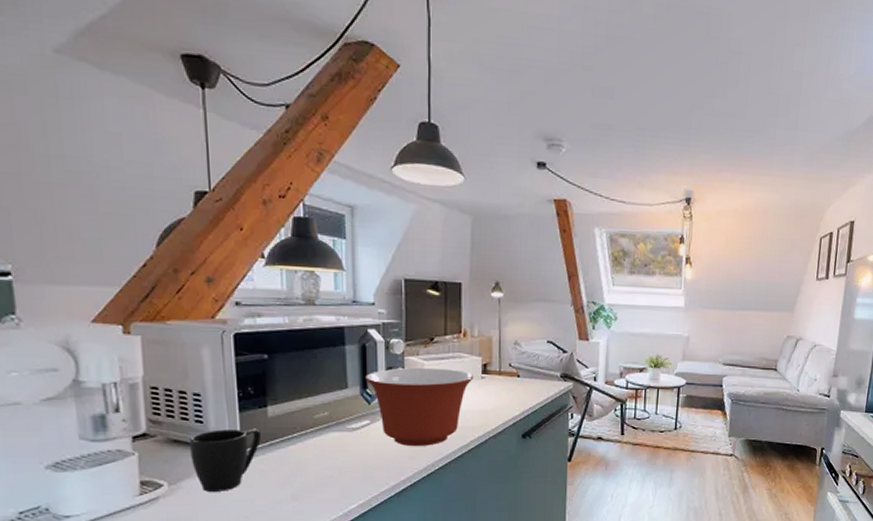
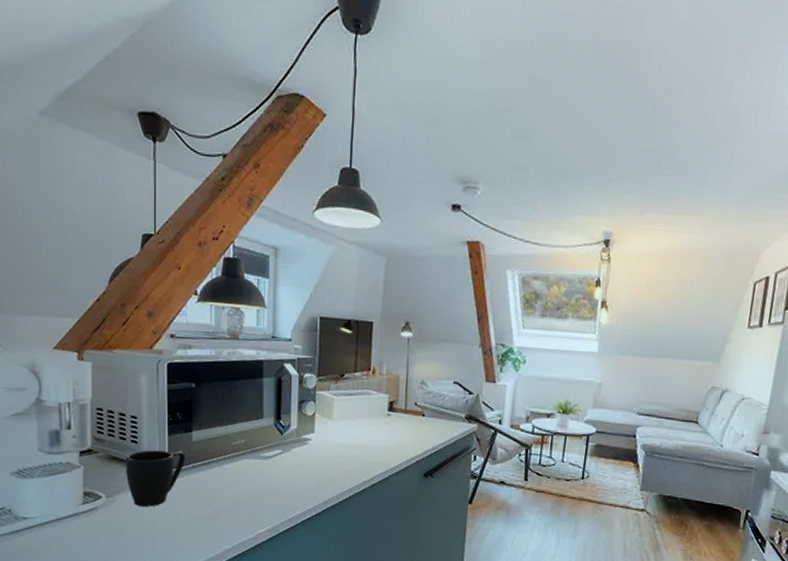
mixing bowl: present [365,367,474,447] -> none [279,401,381,479]

